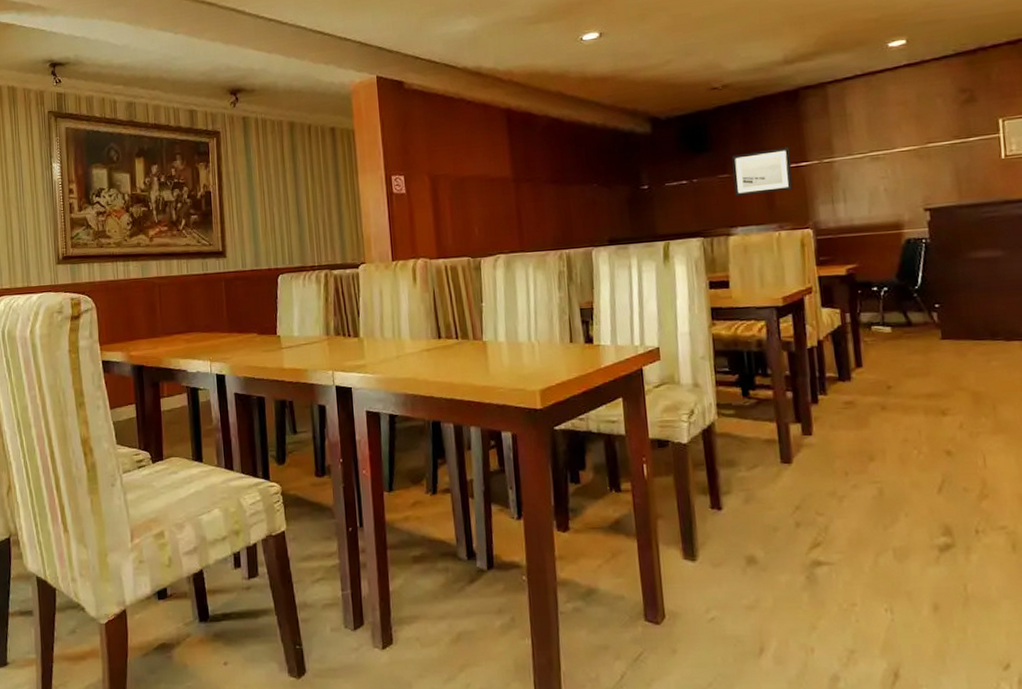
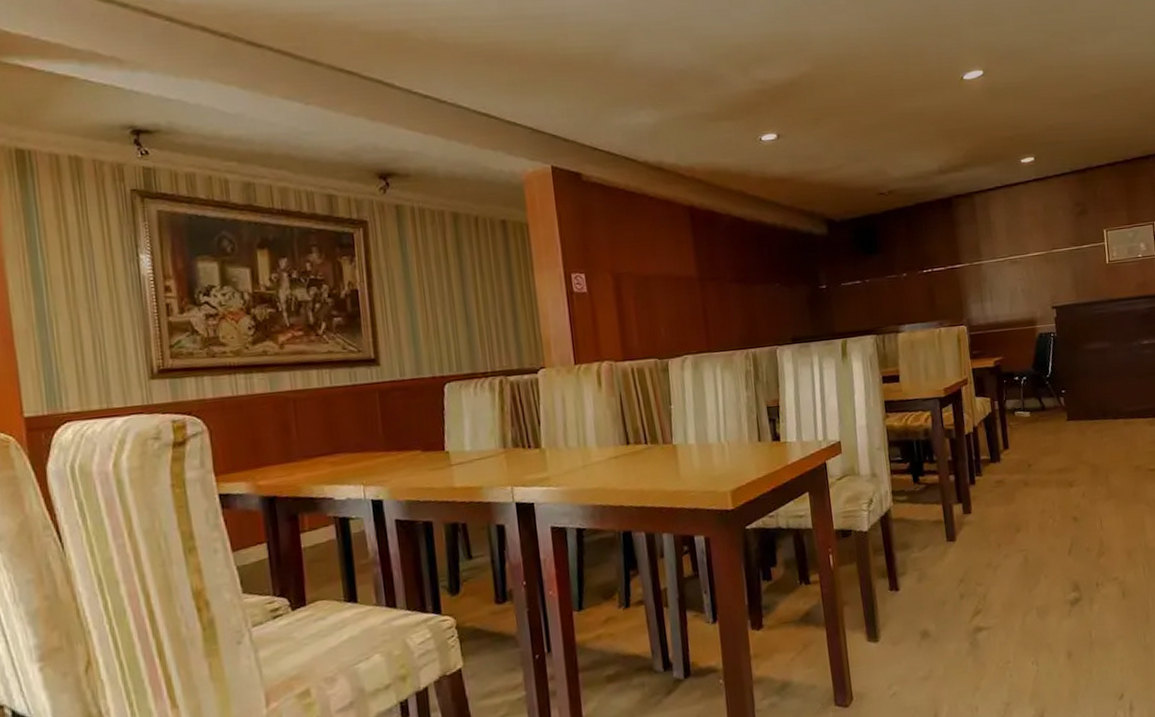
wall art: present [732,147,793,197] -> none [898,250,950,296]

